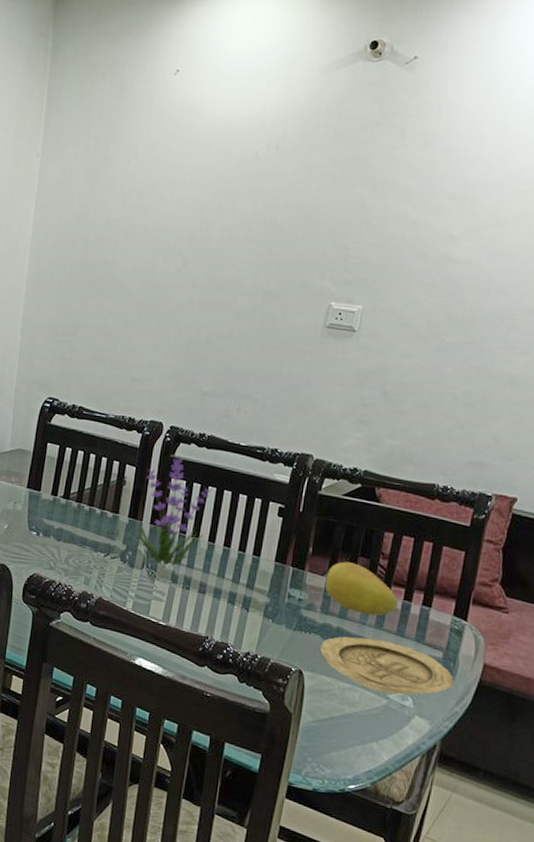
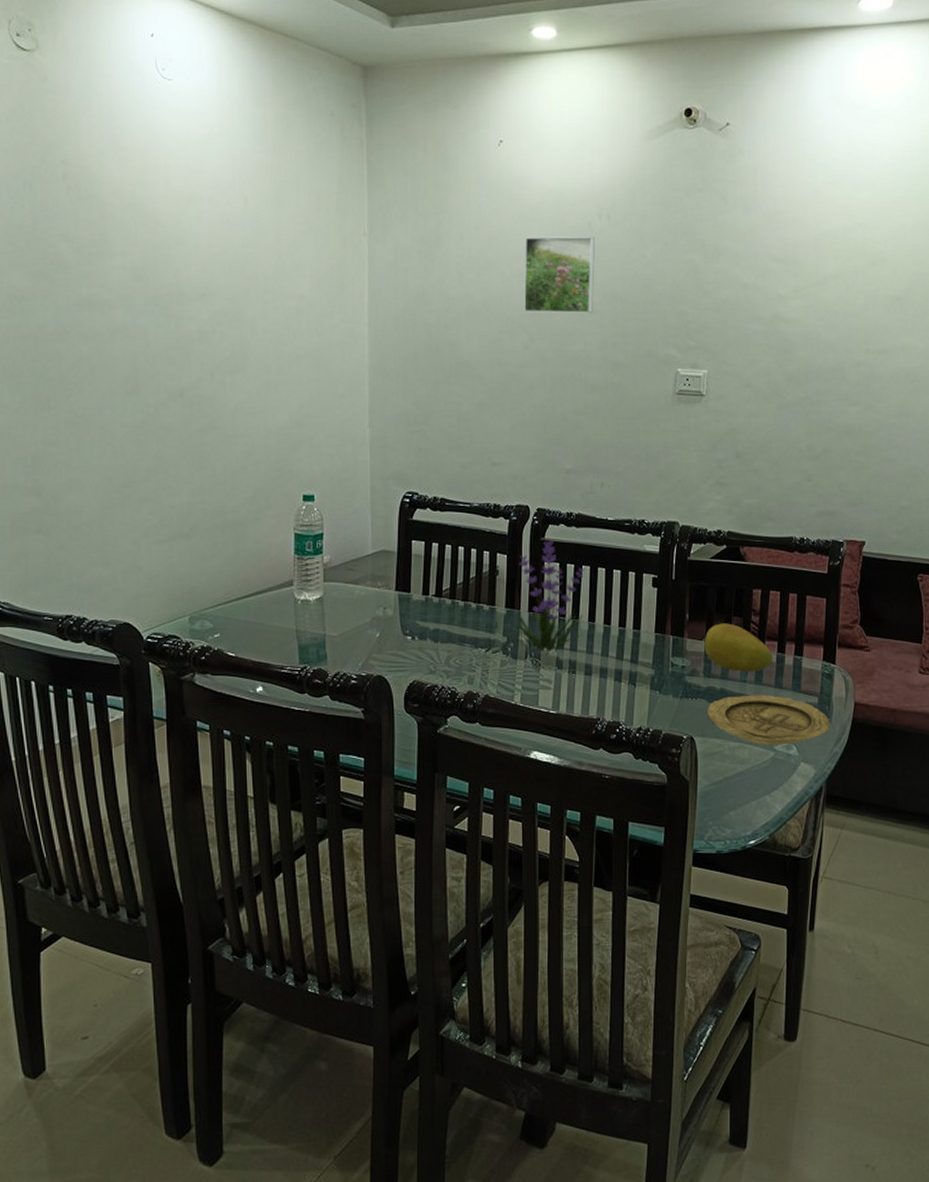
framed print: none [180,163,260,241] -> present [523,236,595,313]

